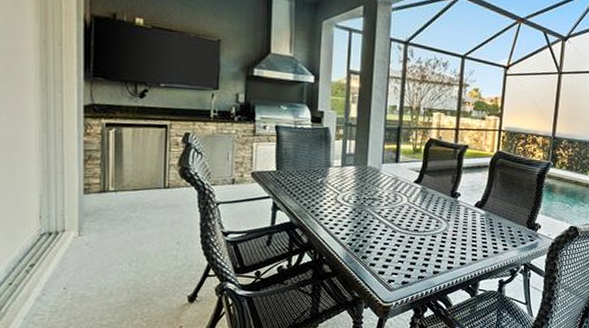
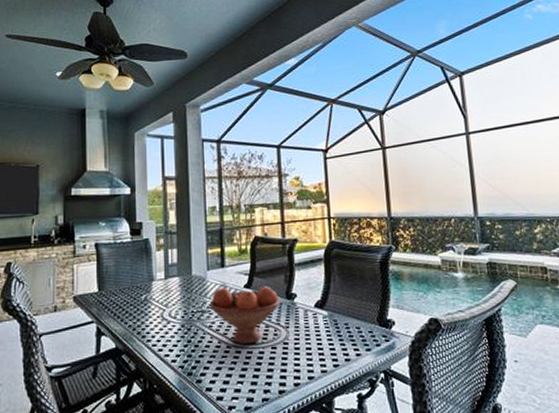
fruit bowl: none [380,180,446,231] -> present [209,286,281,344]

